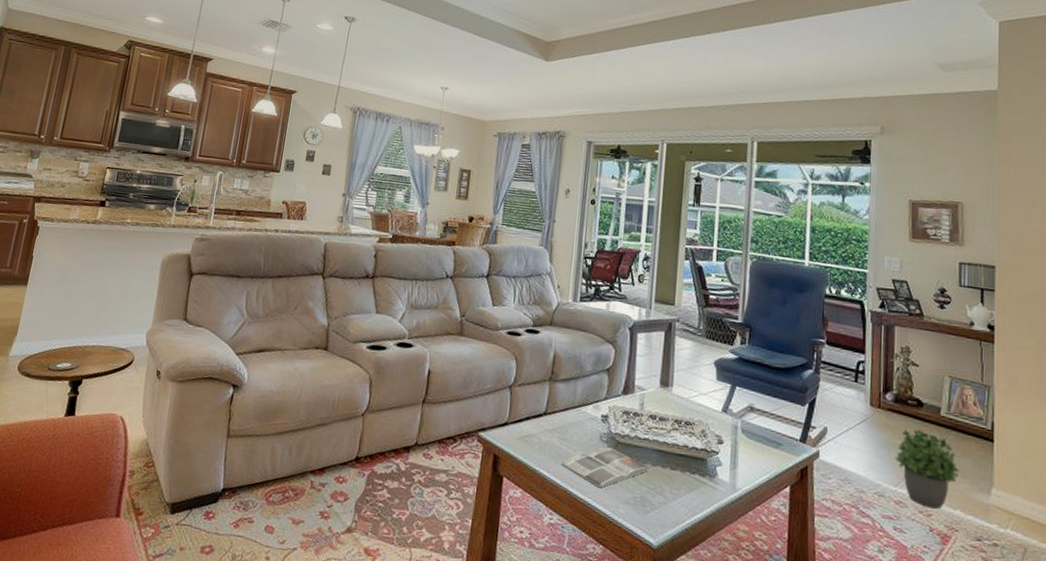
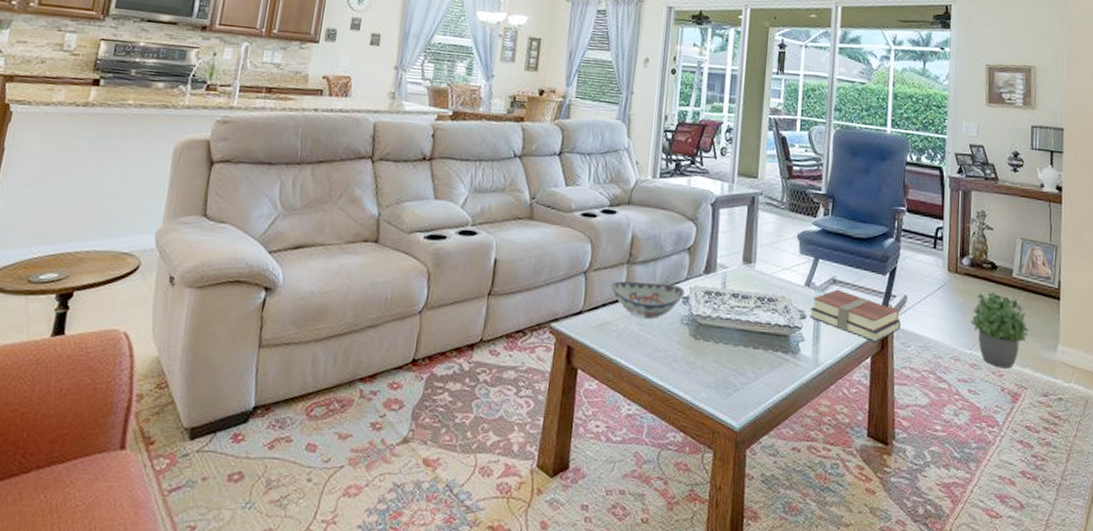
decorative bowl: none [533,396,605,434] -> present [610,281,685,319]
magazine: present [561,447,651,488] -> none [639,330,734,373]
books: none [727,417,821,473] -> present [809,289,901,343]

